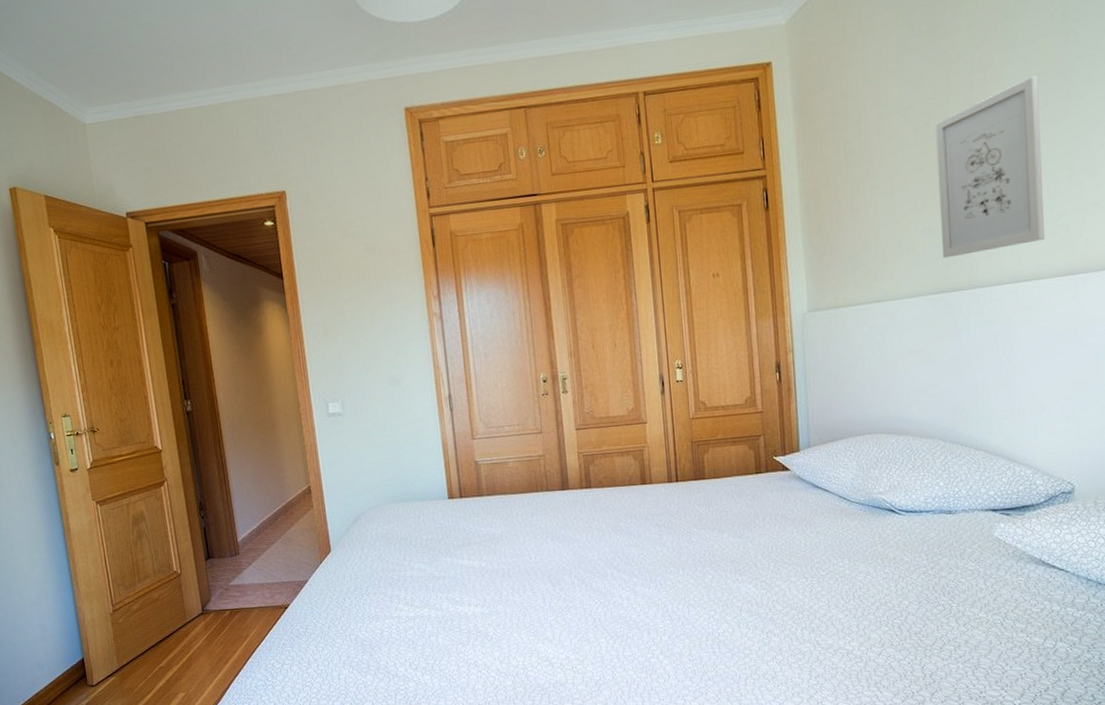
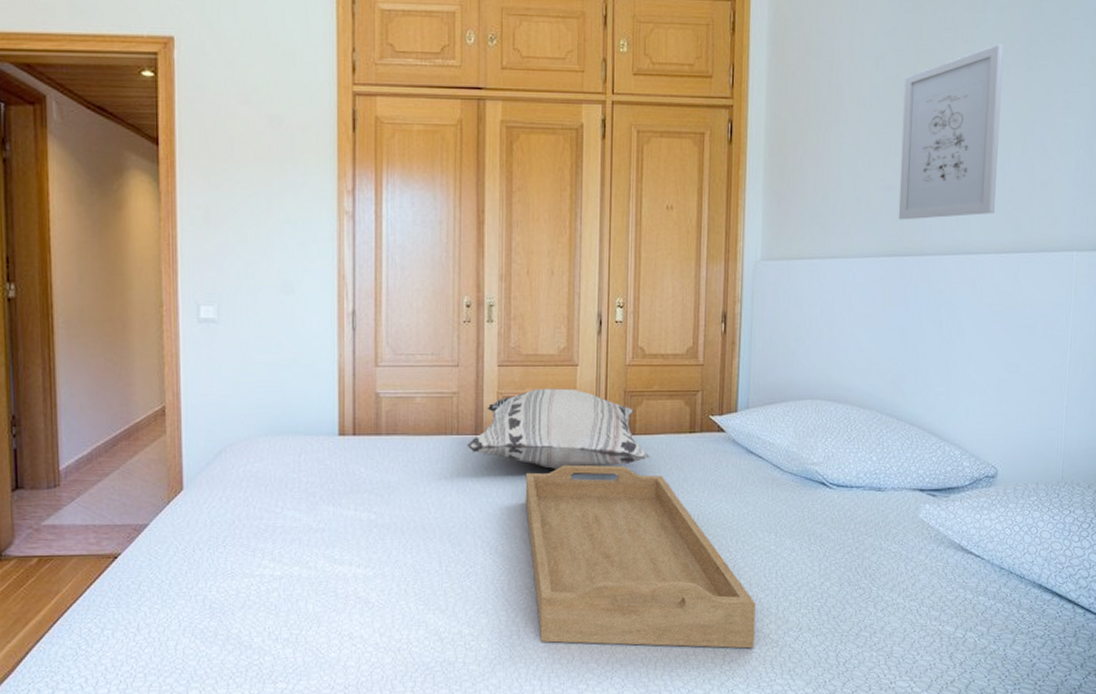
decorative pillow: none [556,443,721,514] -> present [467,388,650,469]
serving tray: none [609,507,839,665] -> present [525,464,756,649]

